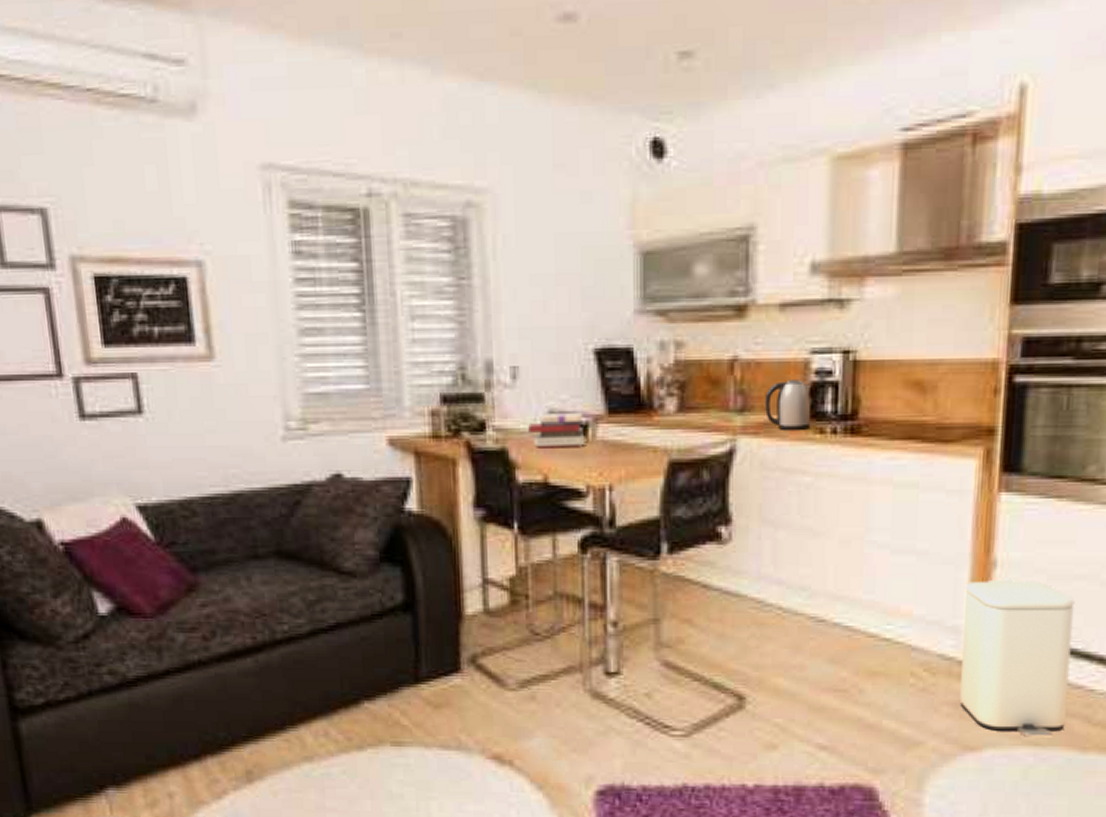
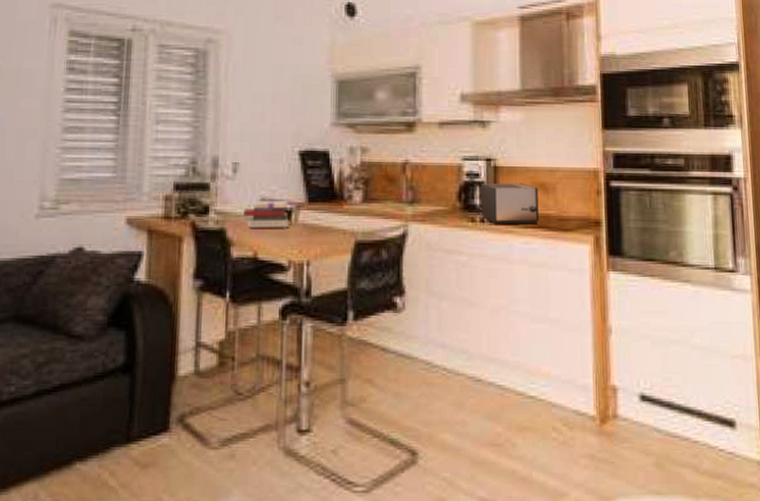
kettle: present [765,379,811,431] -> none [430,179,465,220]
toaster: none [833,381,912,437] -> present [480,182,539,225]
pedal bin: present [960,579,1075,737] -> none [589,343,679,487]

